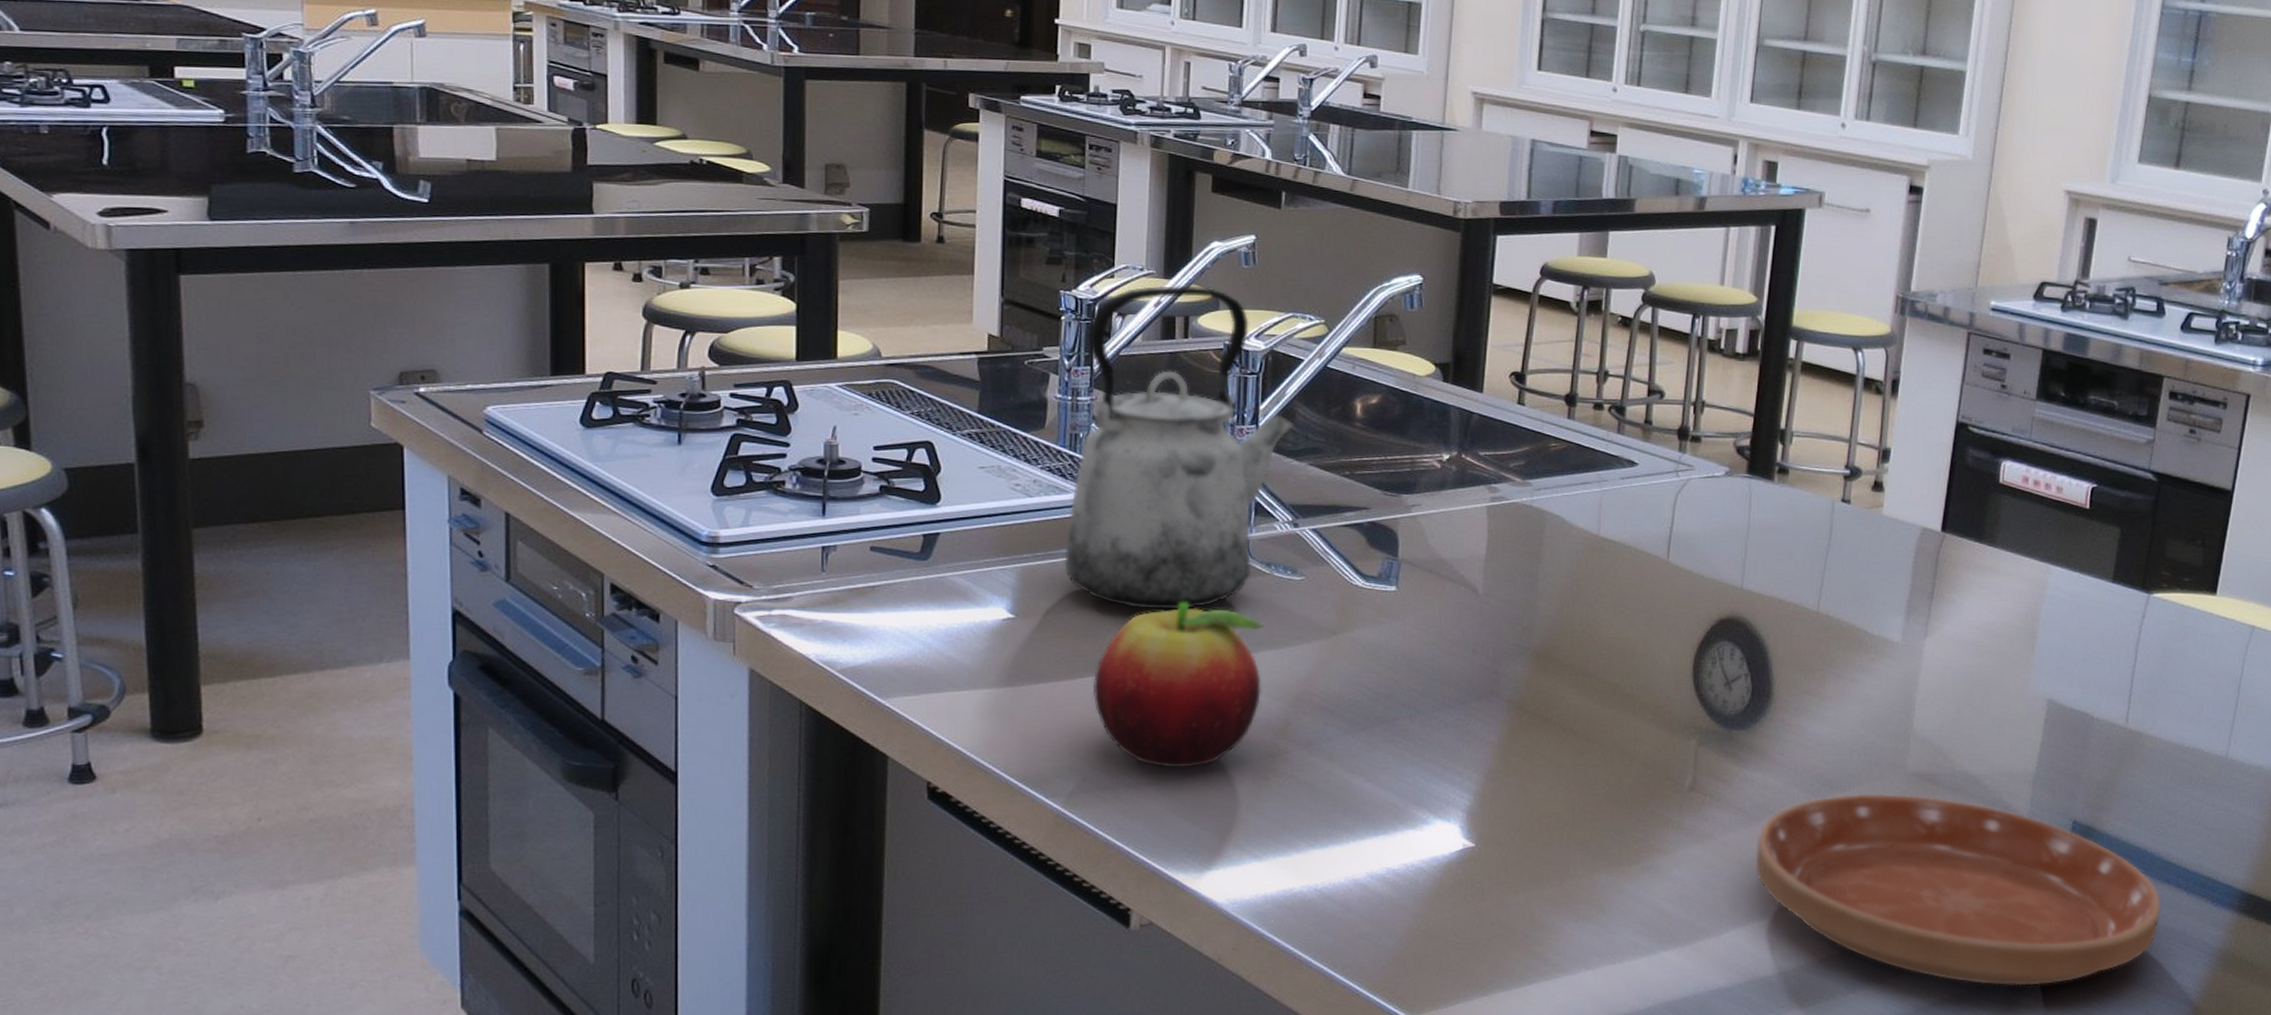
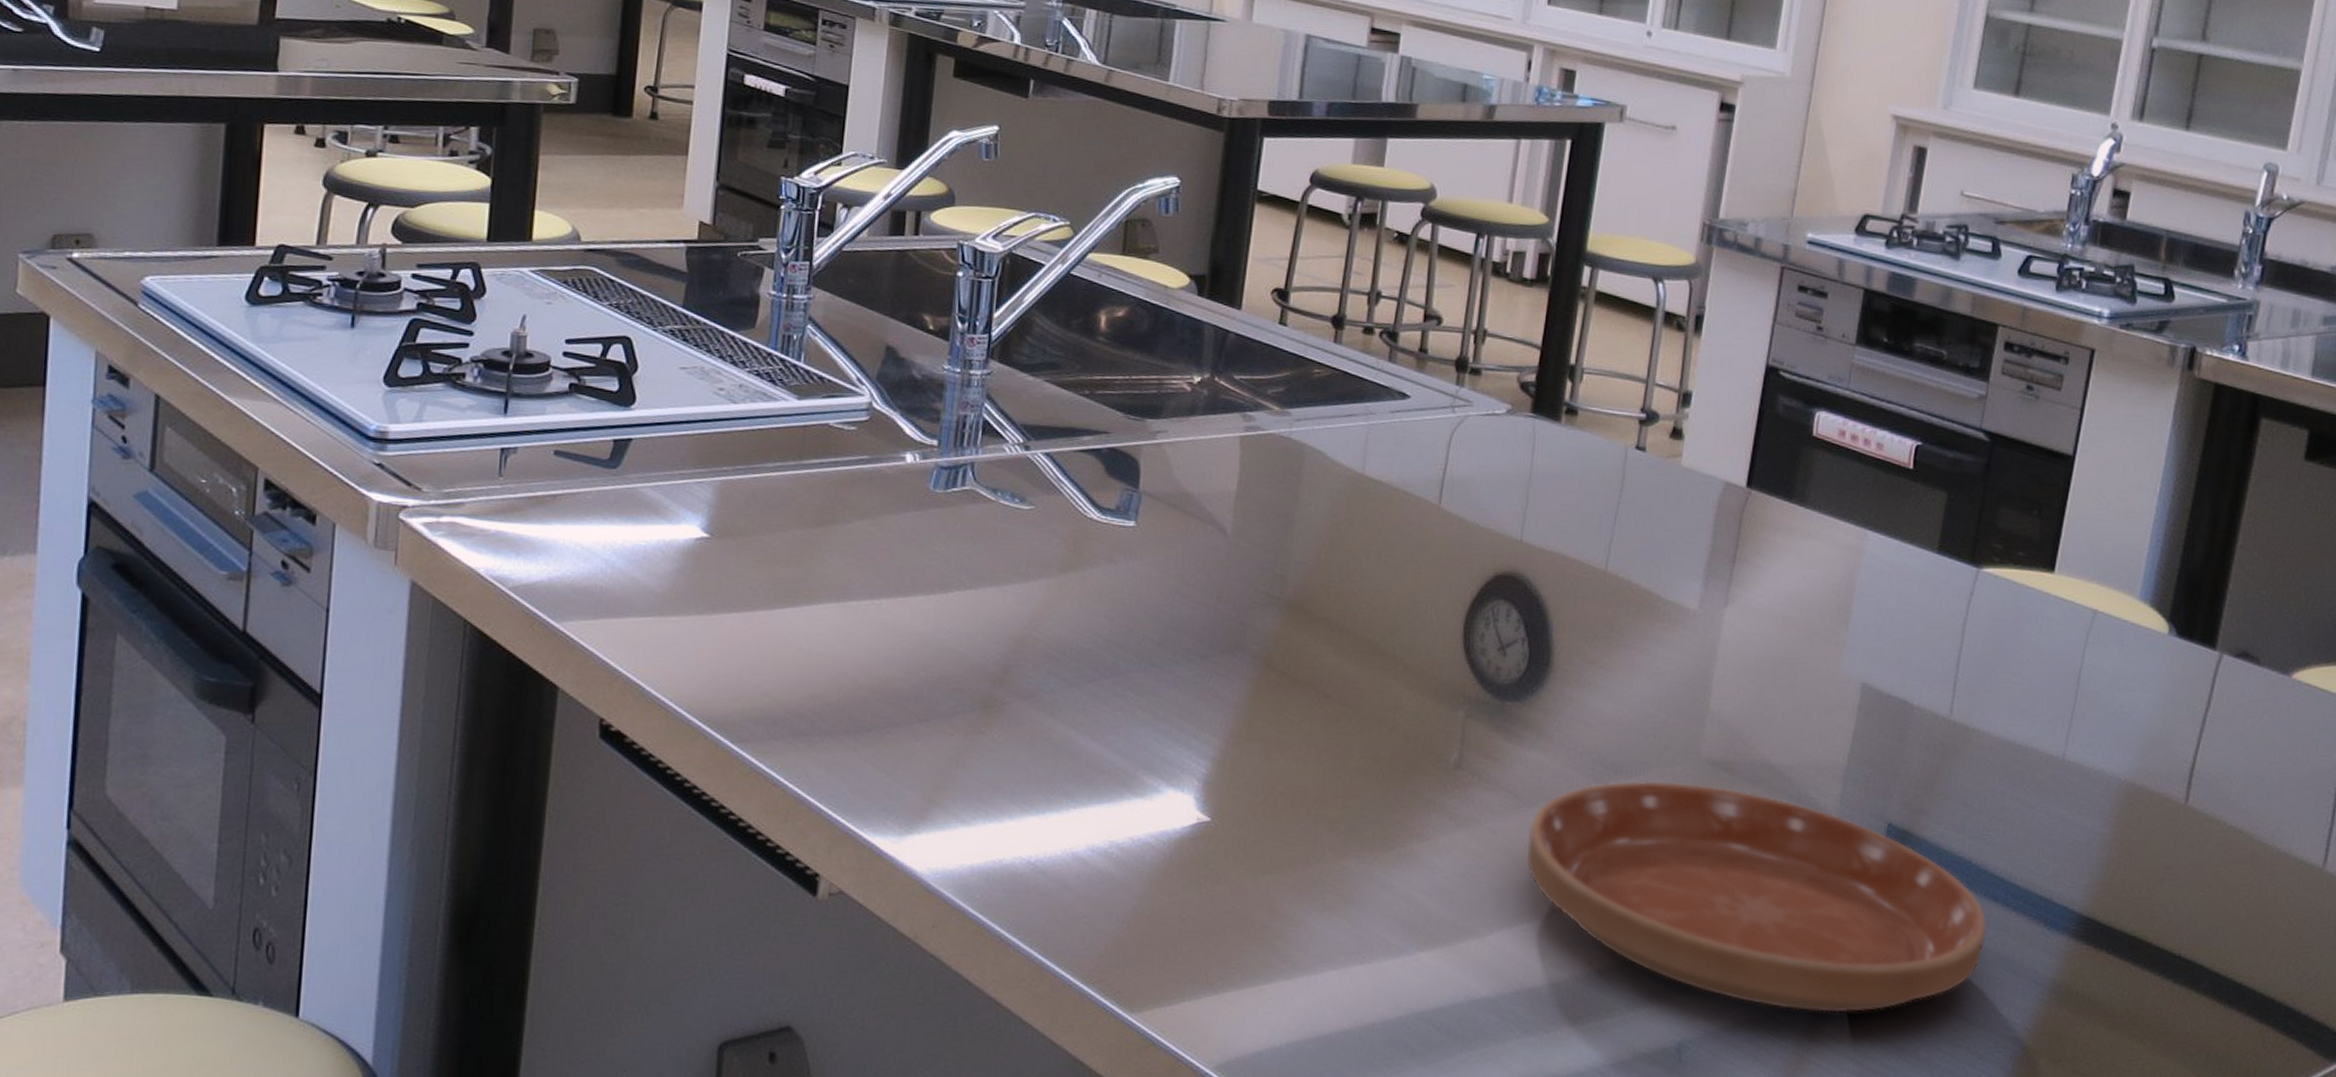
kettle: present [1064,285,1295,610] -> none [767,176,1032,536]
fruit: present [1092,602,1264,768] -> none [791,528,986,716]

